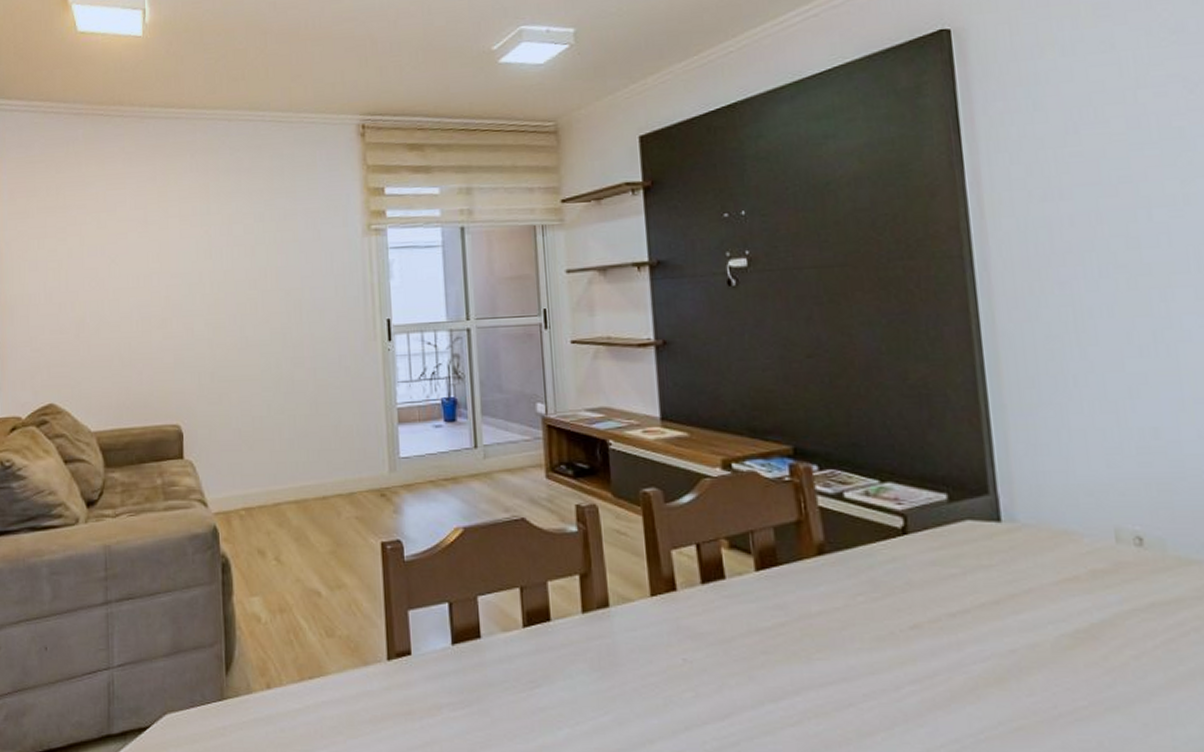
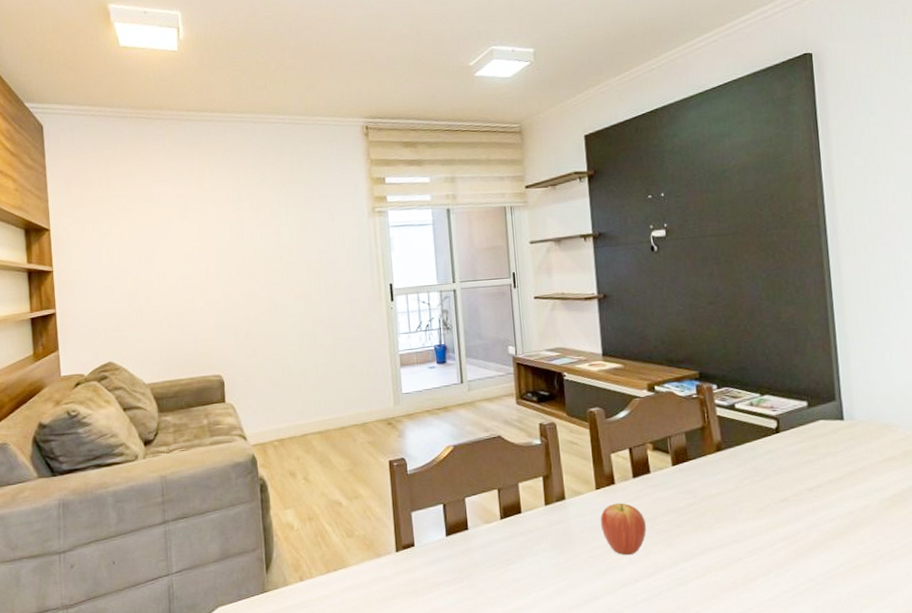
fruit: none [656,616,720,687] -> present [600,502,646,555]

